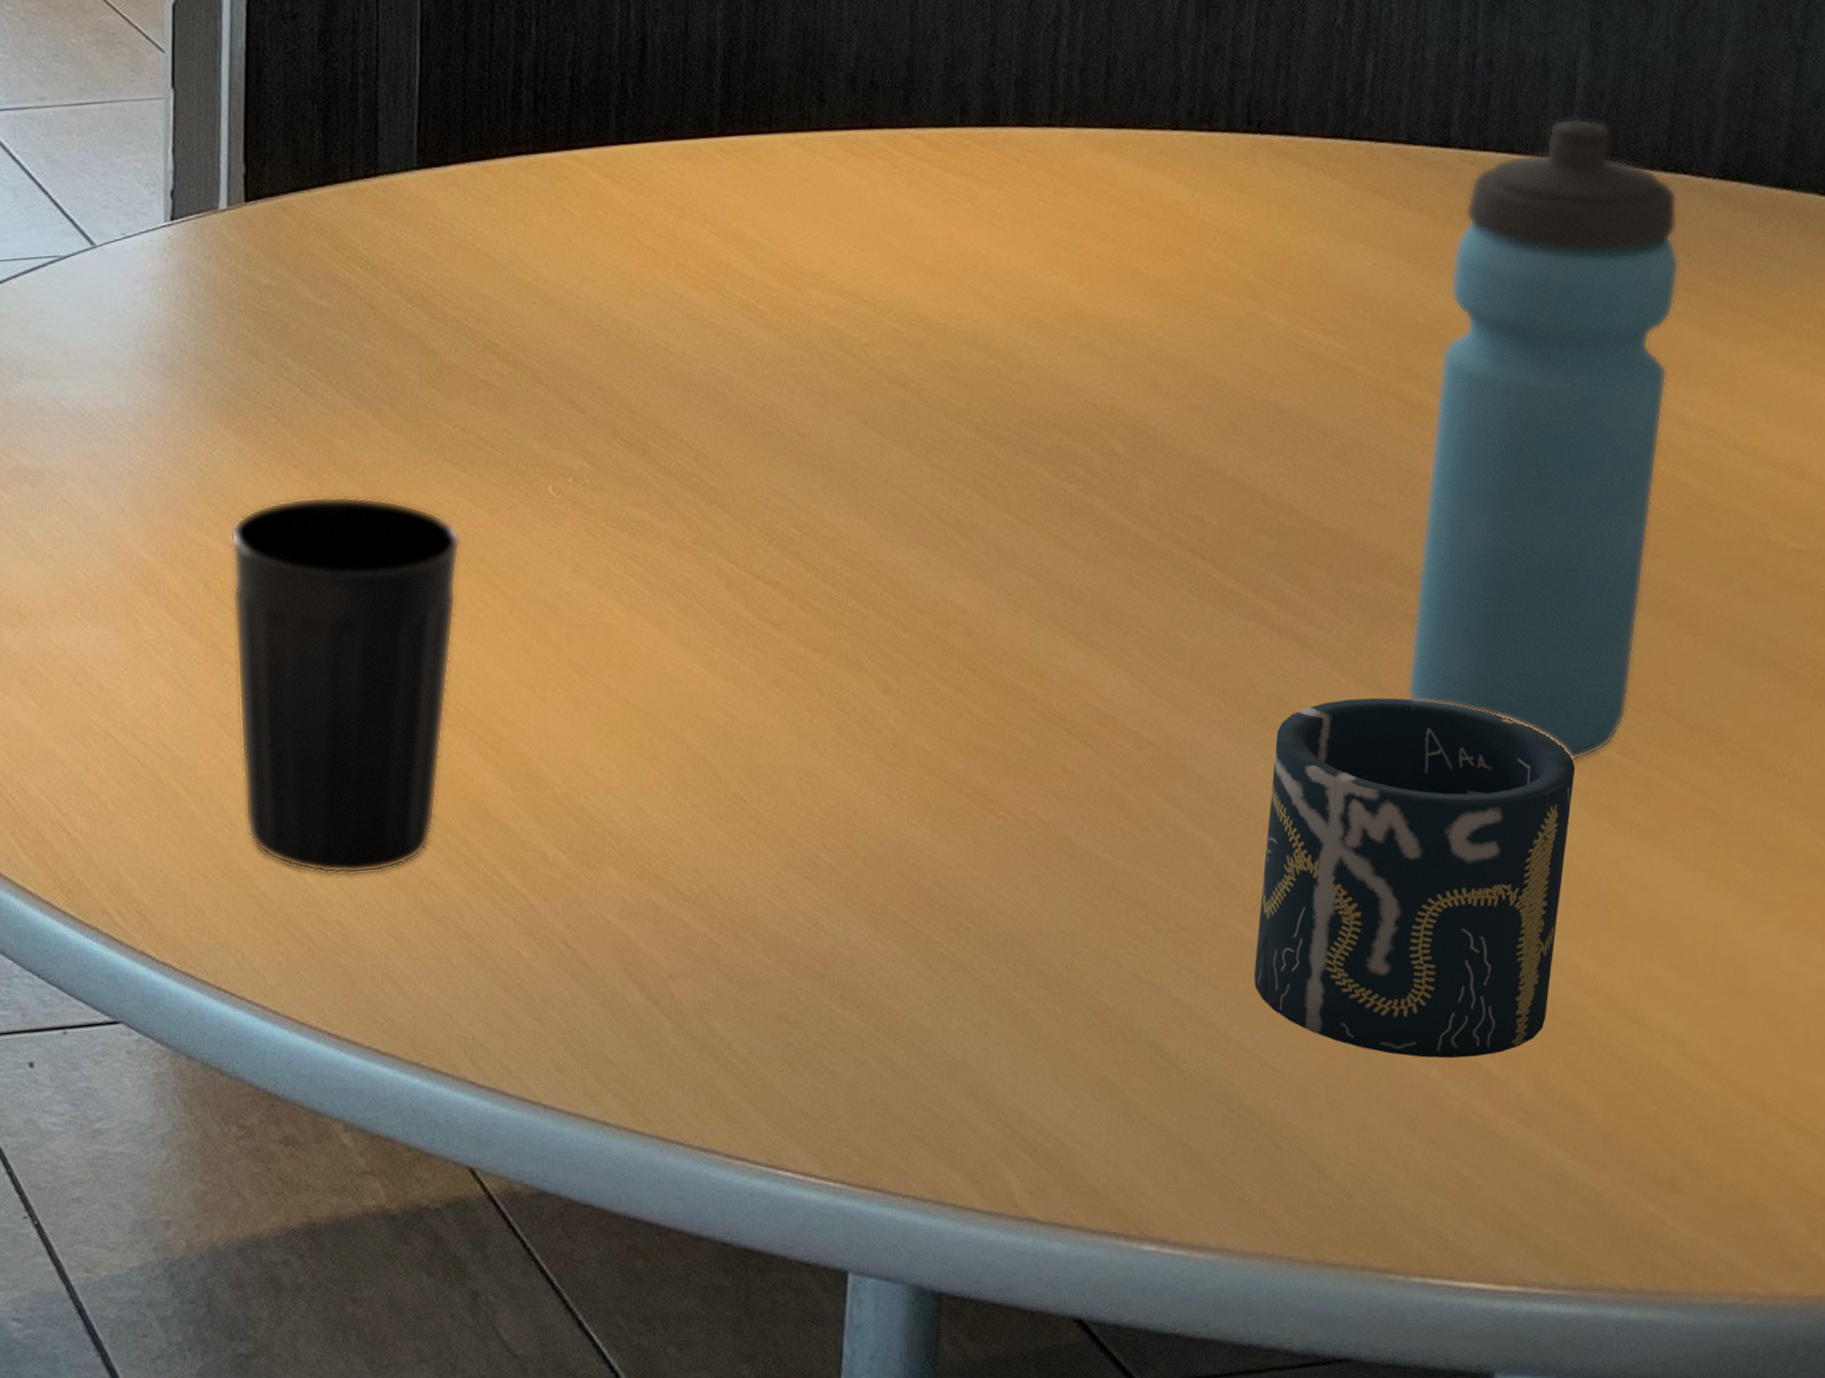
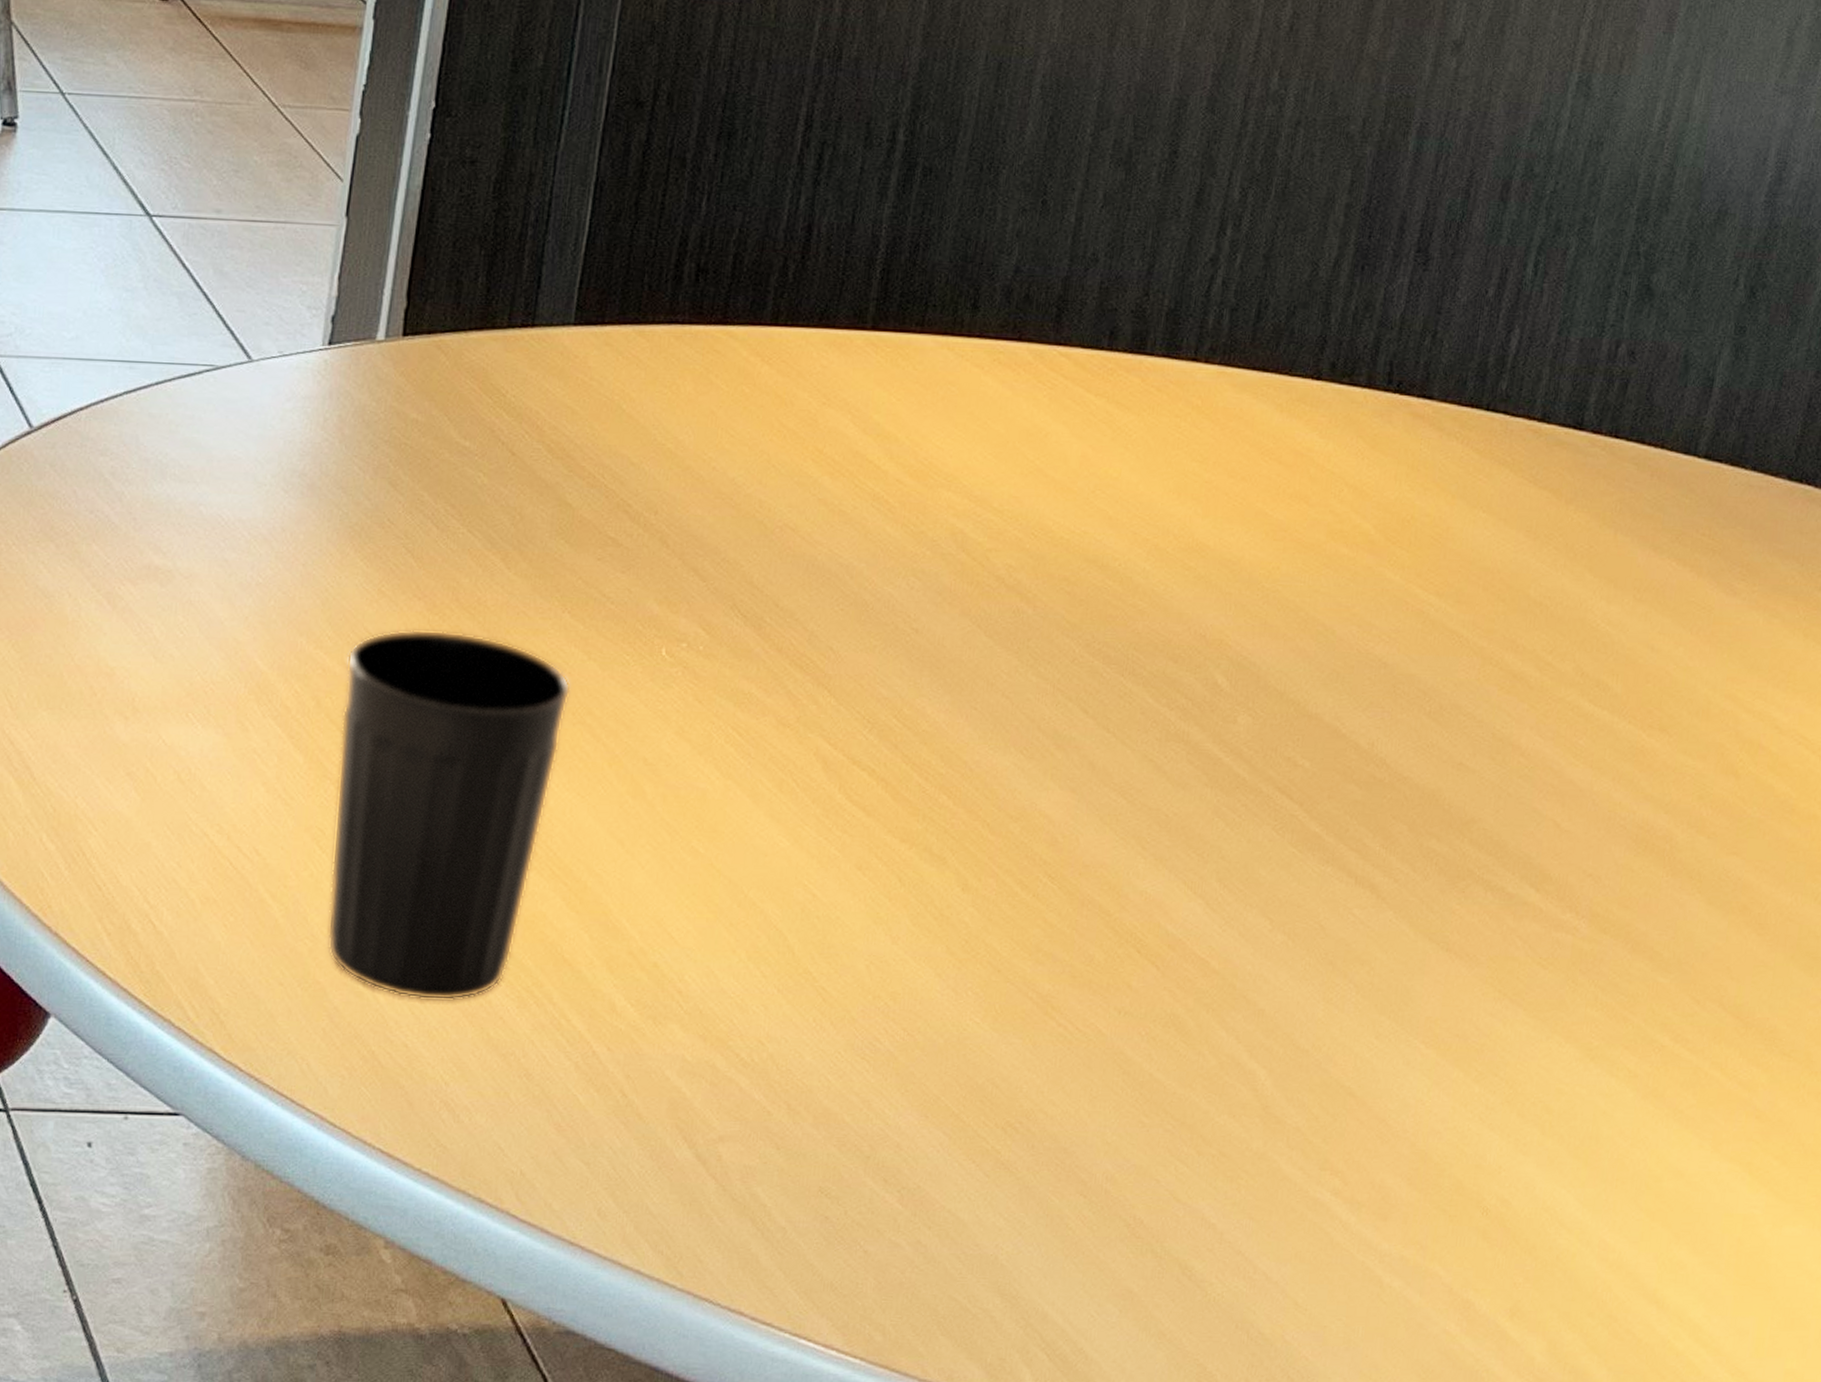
cup: present [1254,697,1576,1058] -> none [1287,953,1628,1316]
water bottle: present [1407,118,1679,761] -> none [1473,416,1799,1042]

